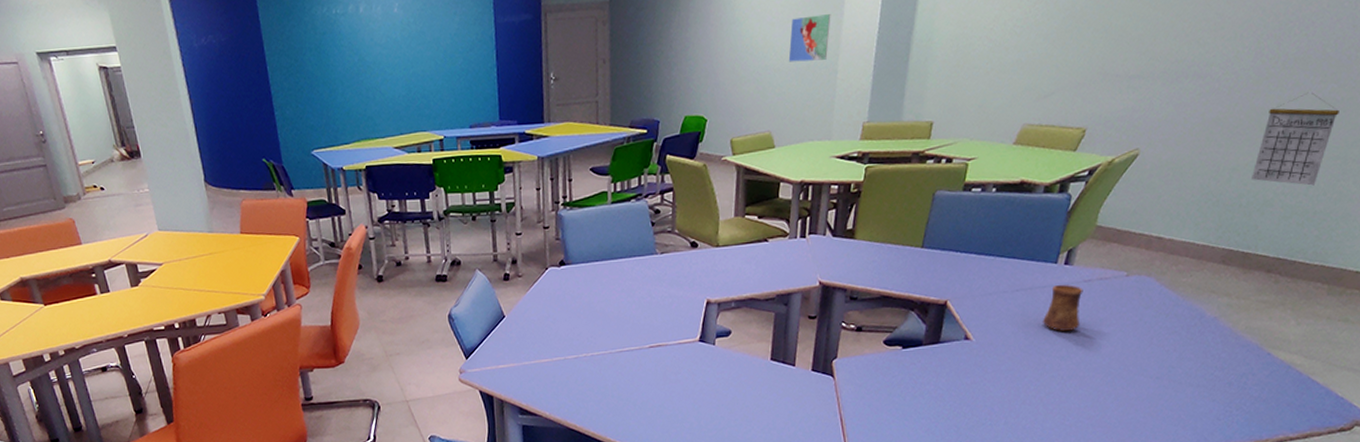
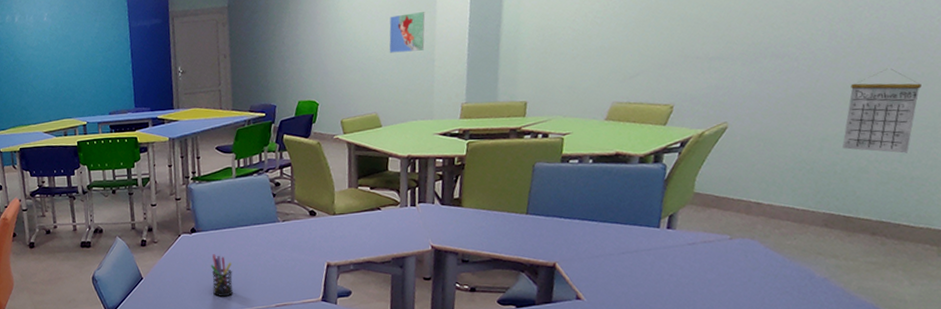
pen holder: none [579,289,604,337] -> present [210,254,233,297]
cup: present [1043,284,1083,331] -> none [652,247,690,292]

